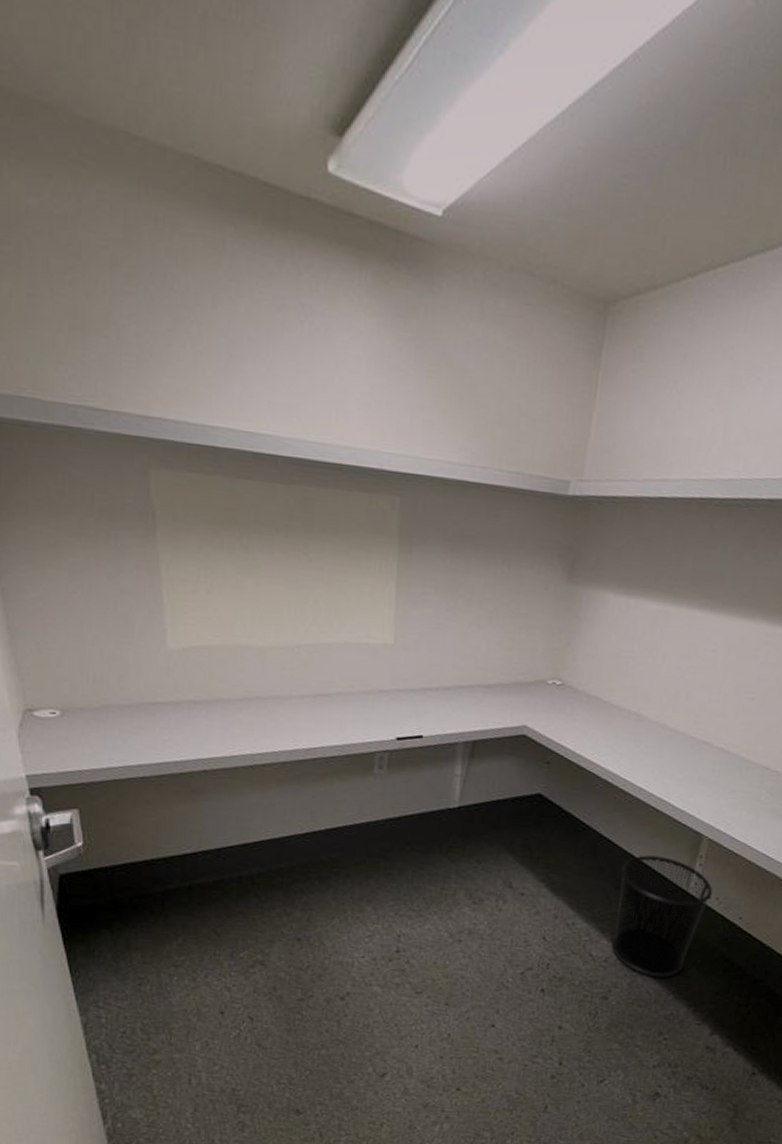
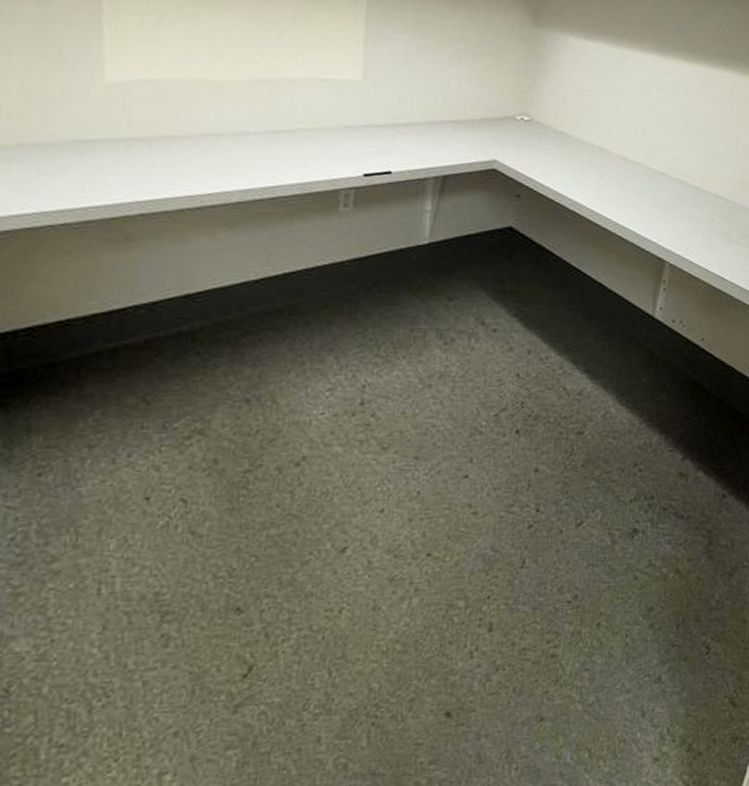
waste bin: present [611,855,713,977] -> none [584,283,676,406]

